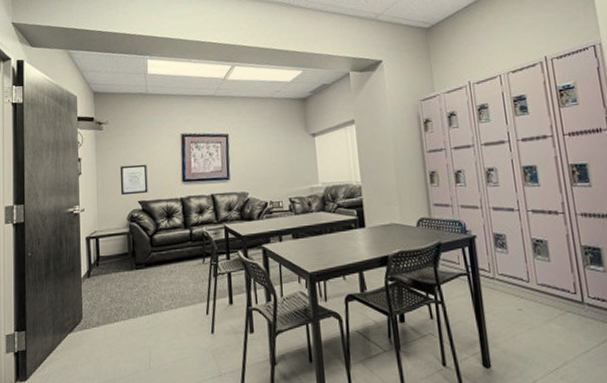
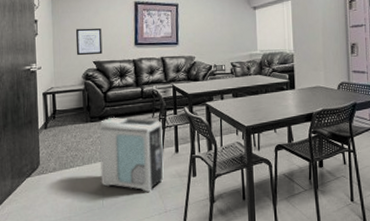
air purifier: none [145,263,217,351] -> present [99,117,164,192]

